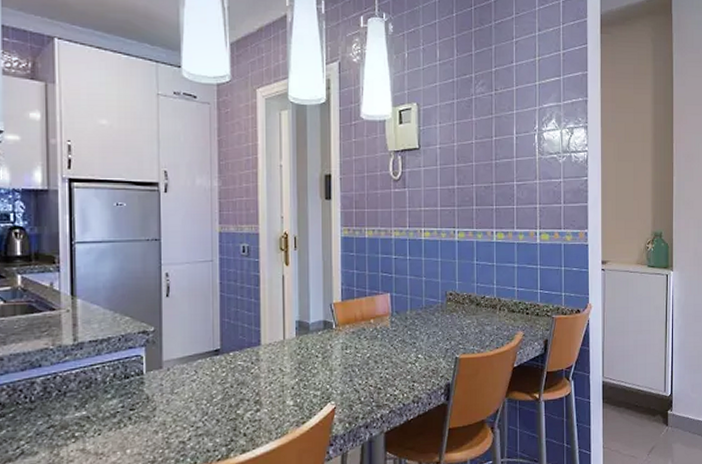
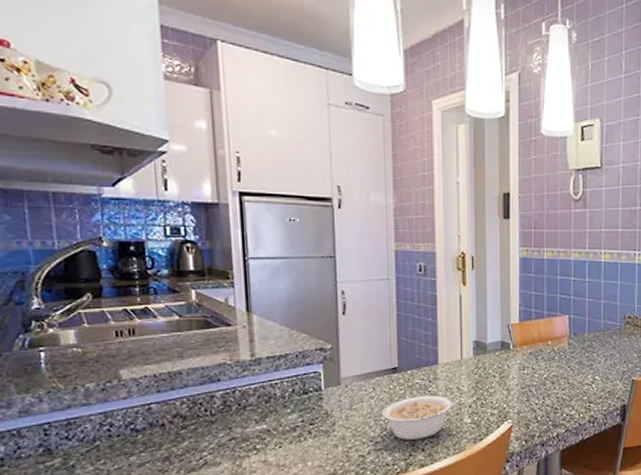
legume: none [203,377,288,425] -> present [382,395,465,440]

